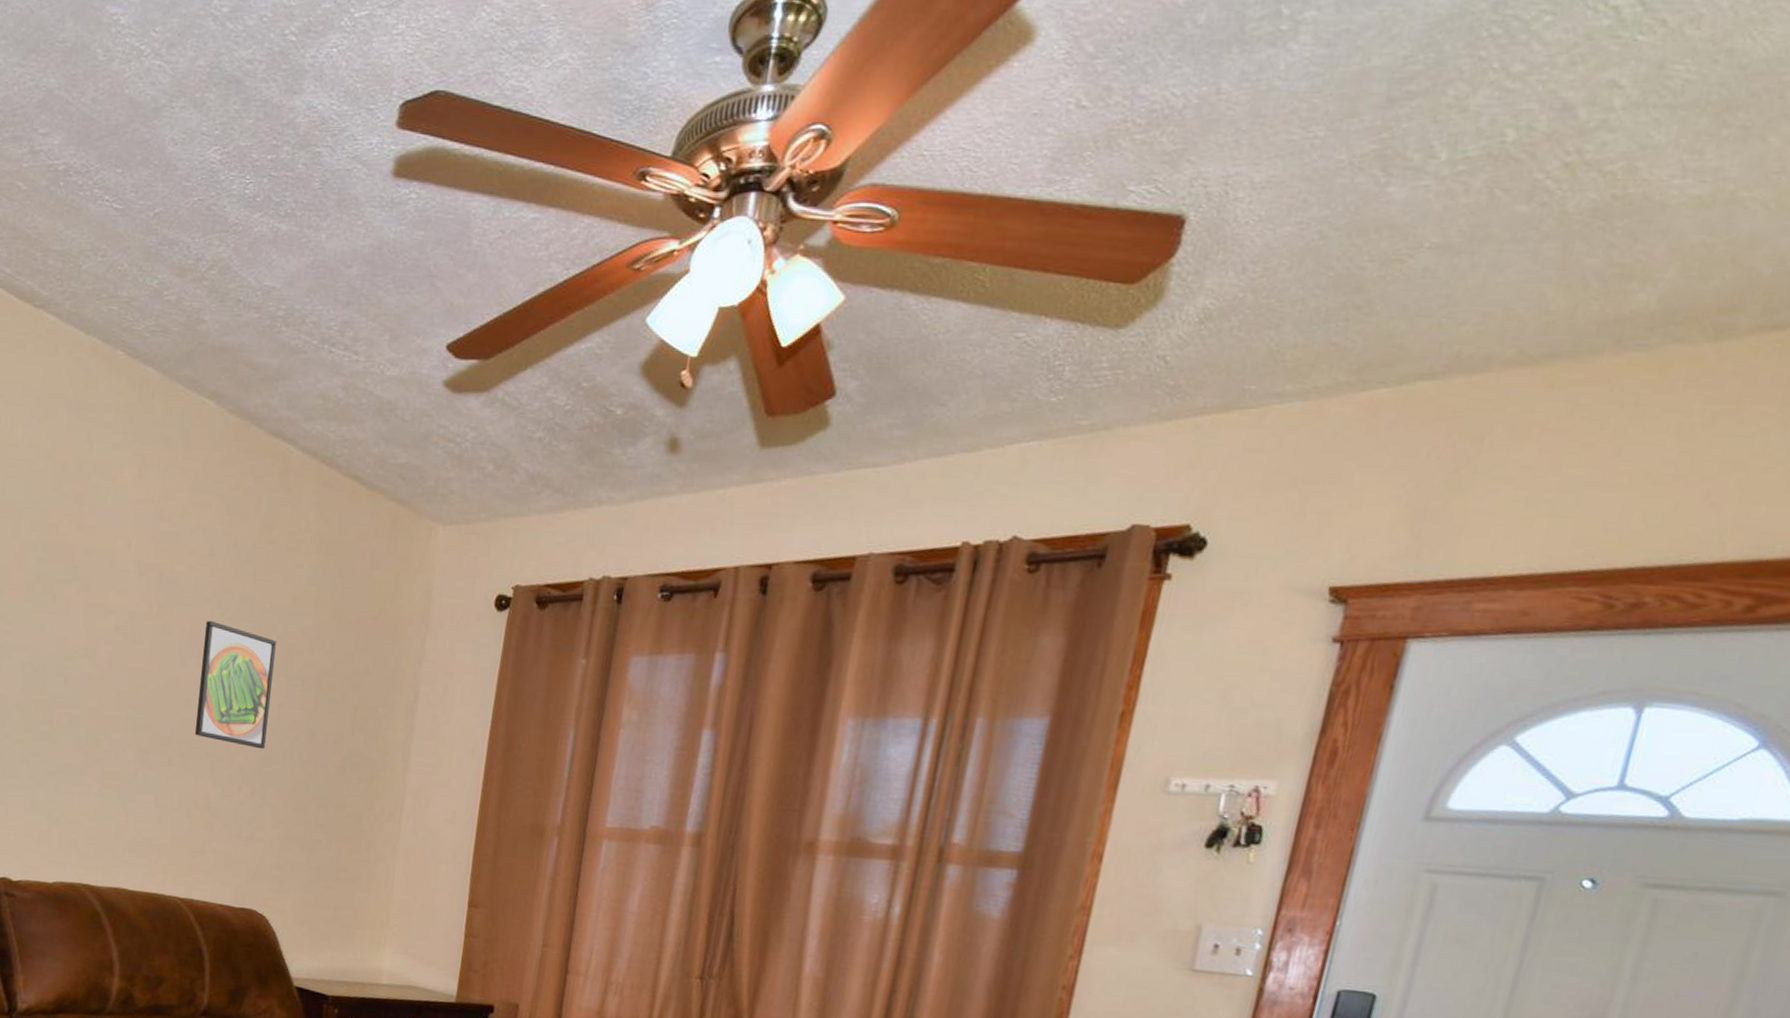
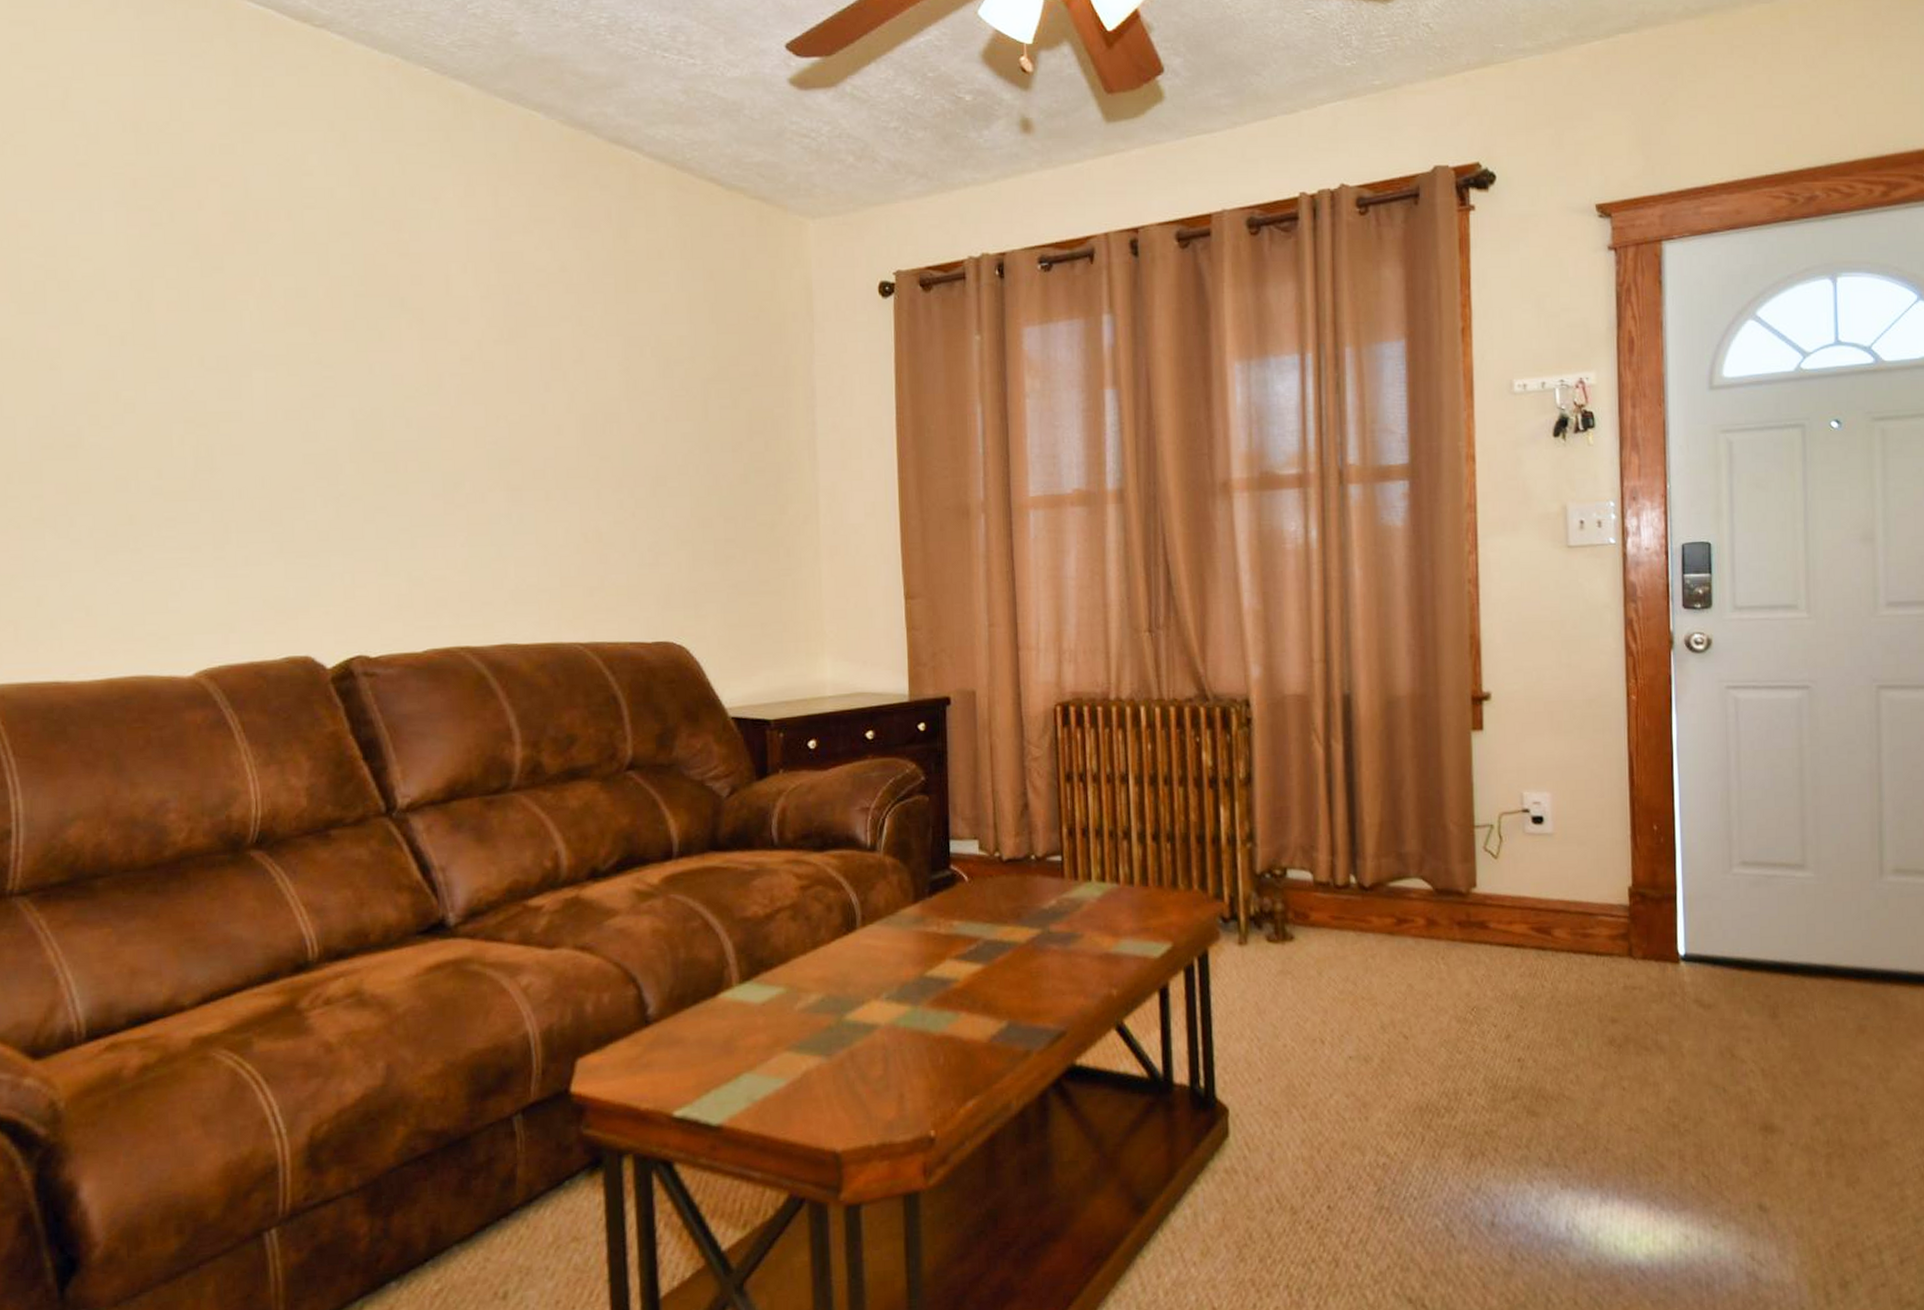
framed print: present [194,620,277,749] -> none [568,339,655,468]

